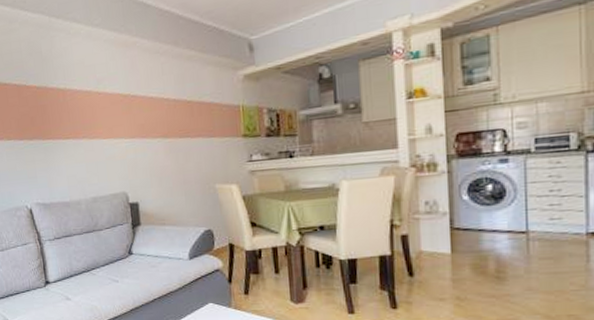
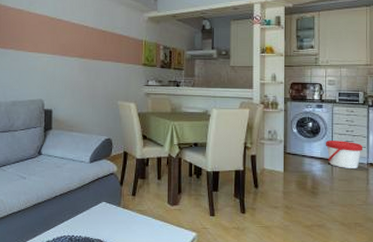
bucket: none [514,204,578,243] -> present [325,140,362,168]

